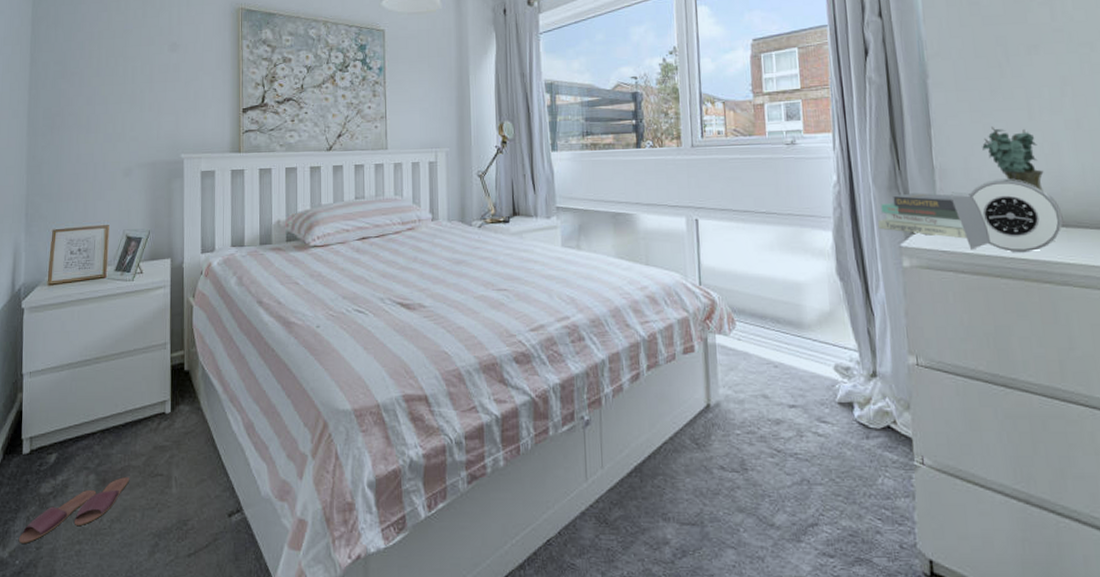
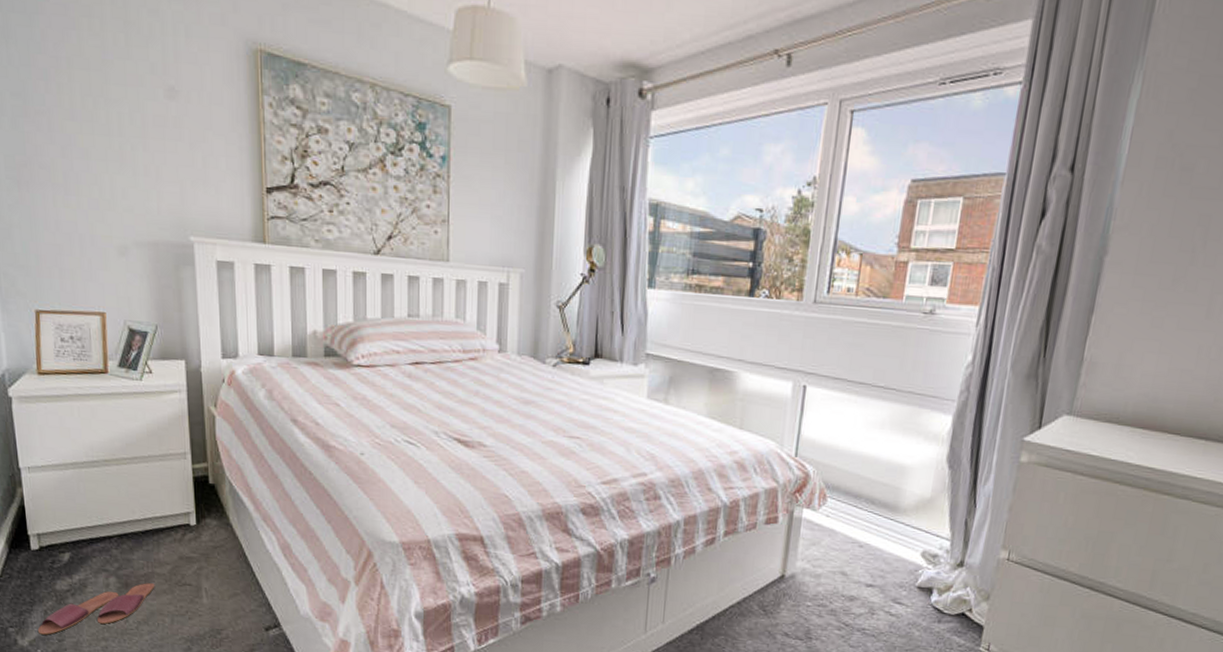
books: present [878,193,968,239] -> none [1005,384,1098,440]
alarm clock: present [950,178,1064,253] -> none [1091,380,1207,462]
vase: present [982,127,1044,193] -> none [1143,321,1205,401]

